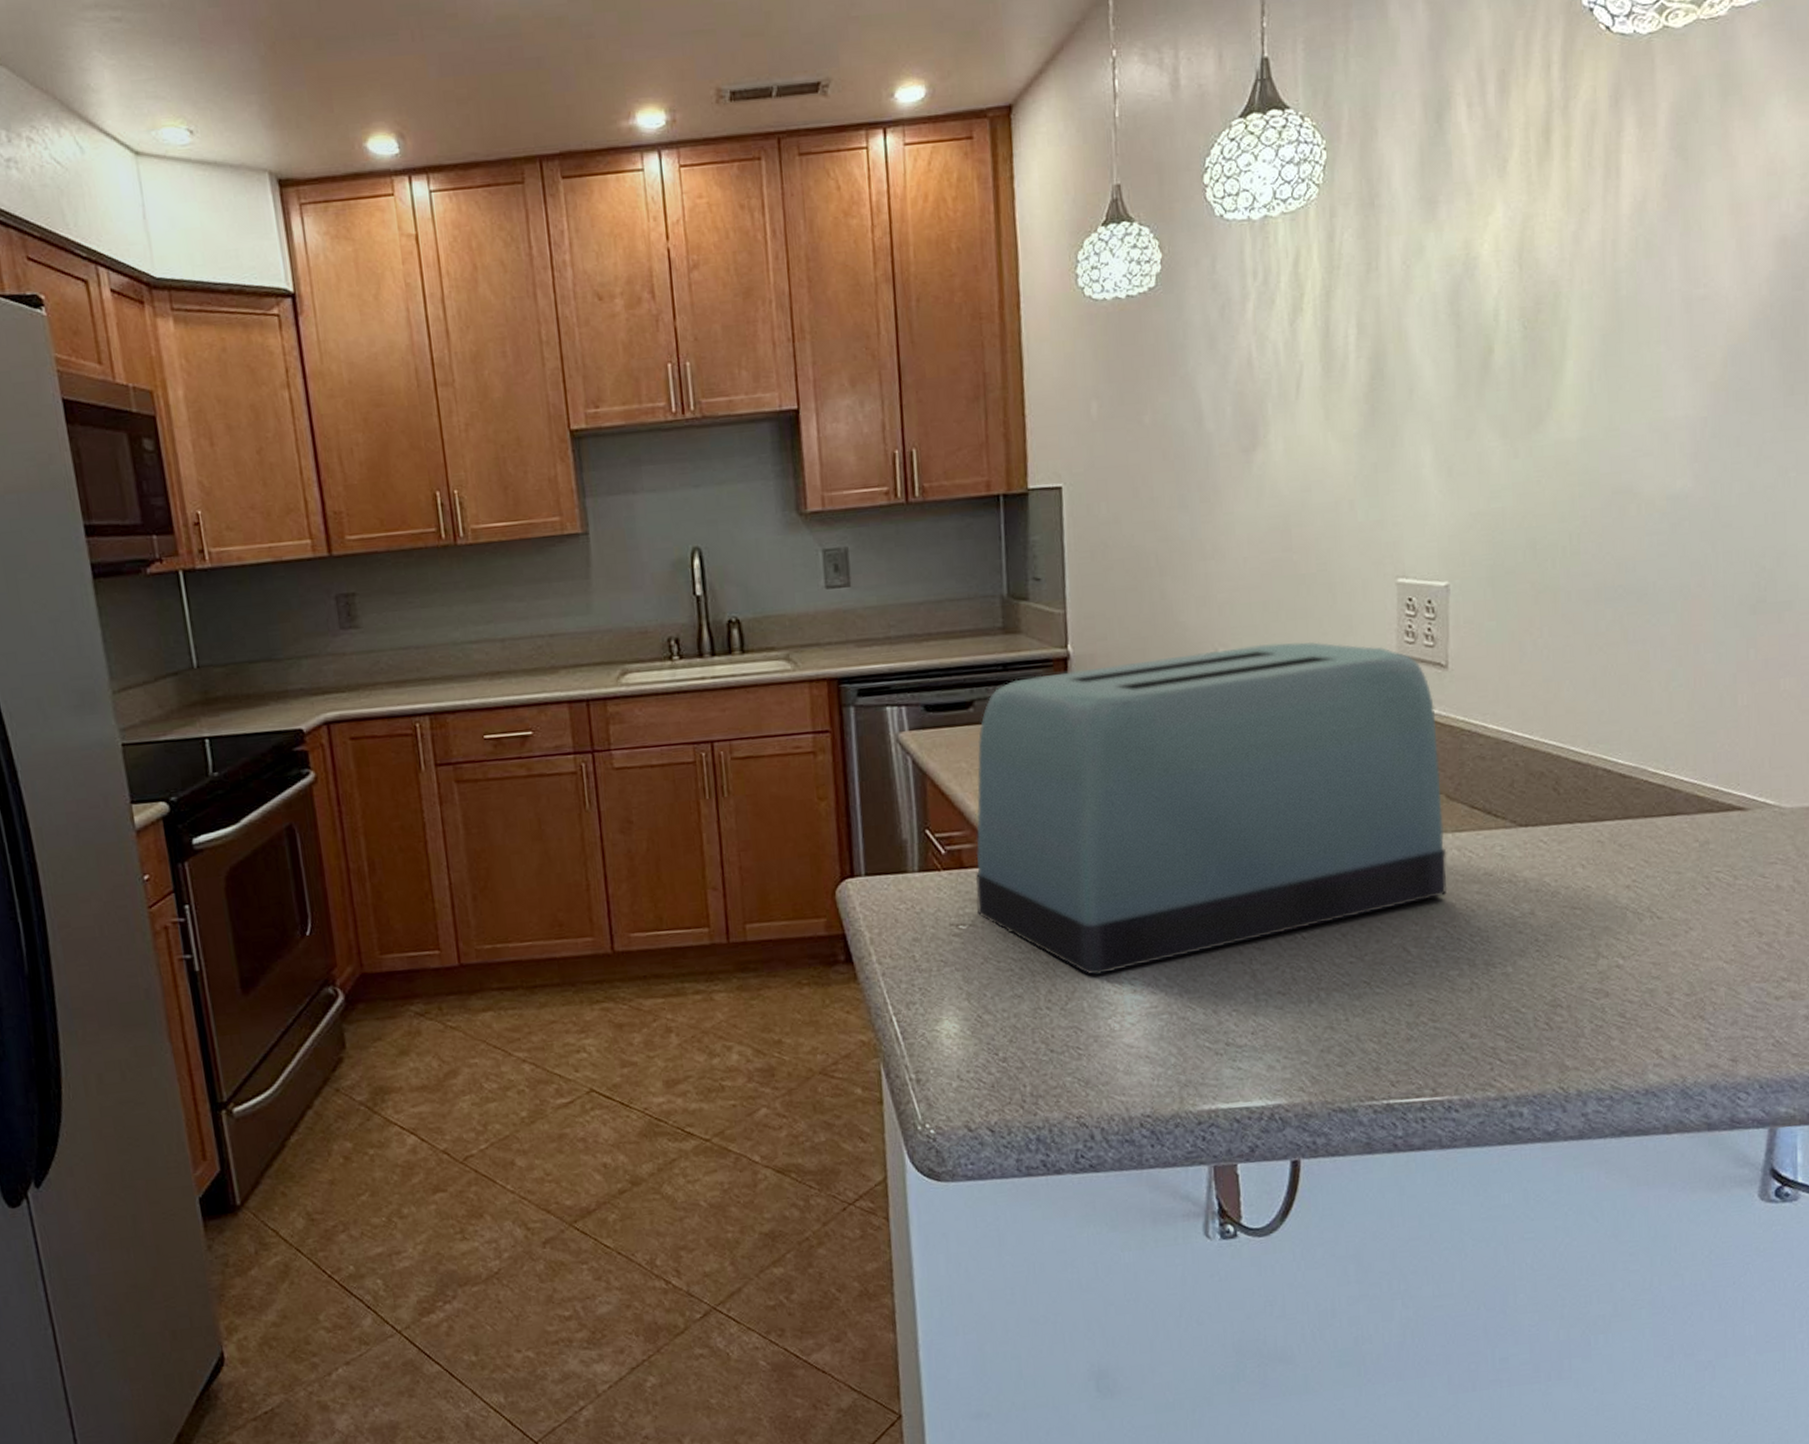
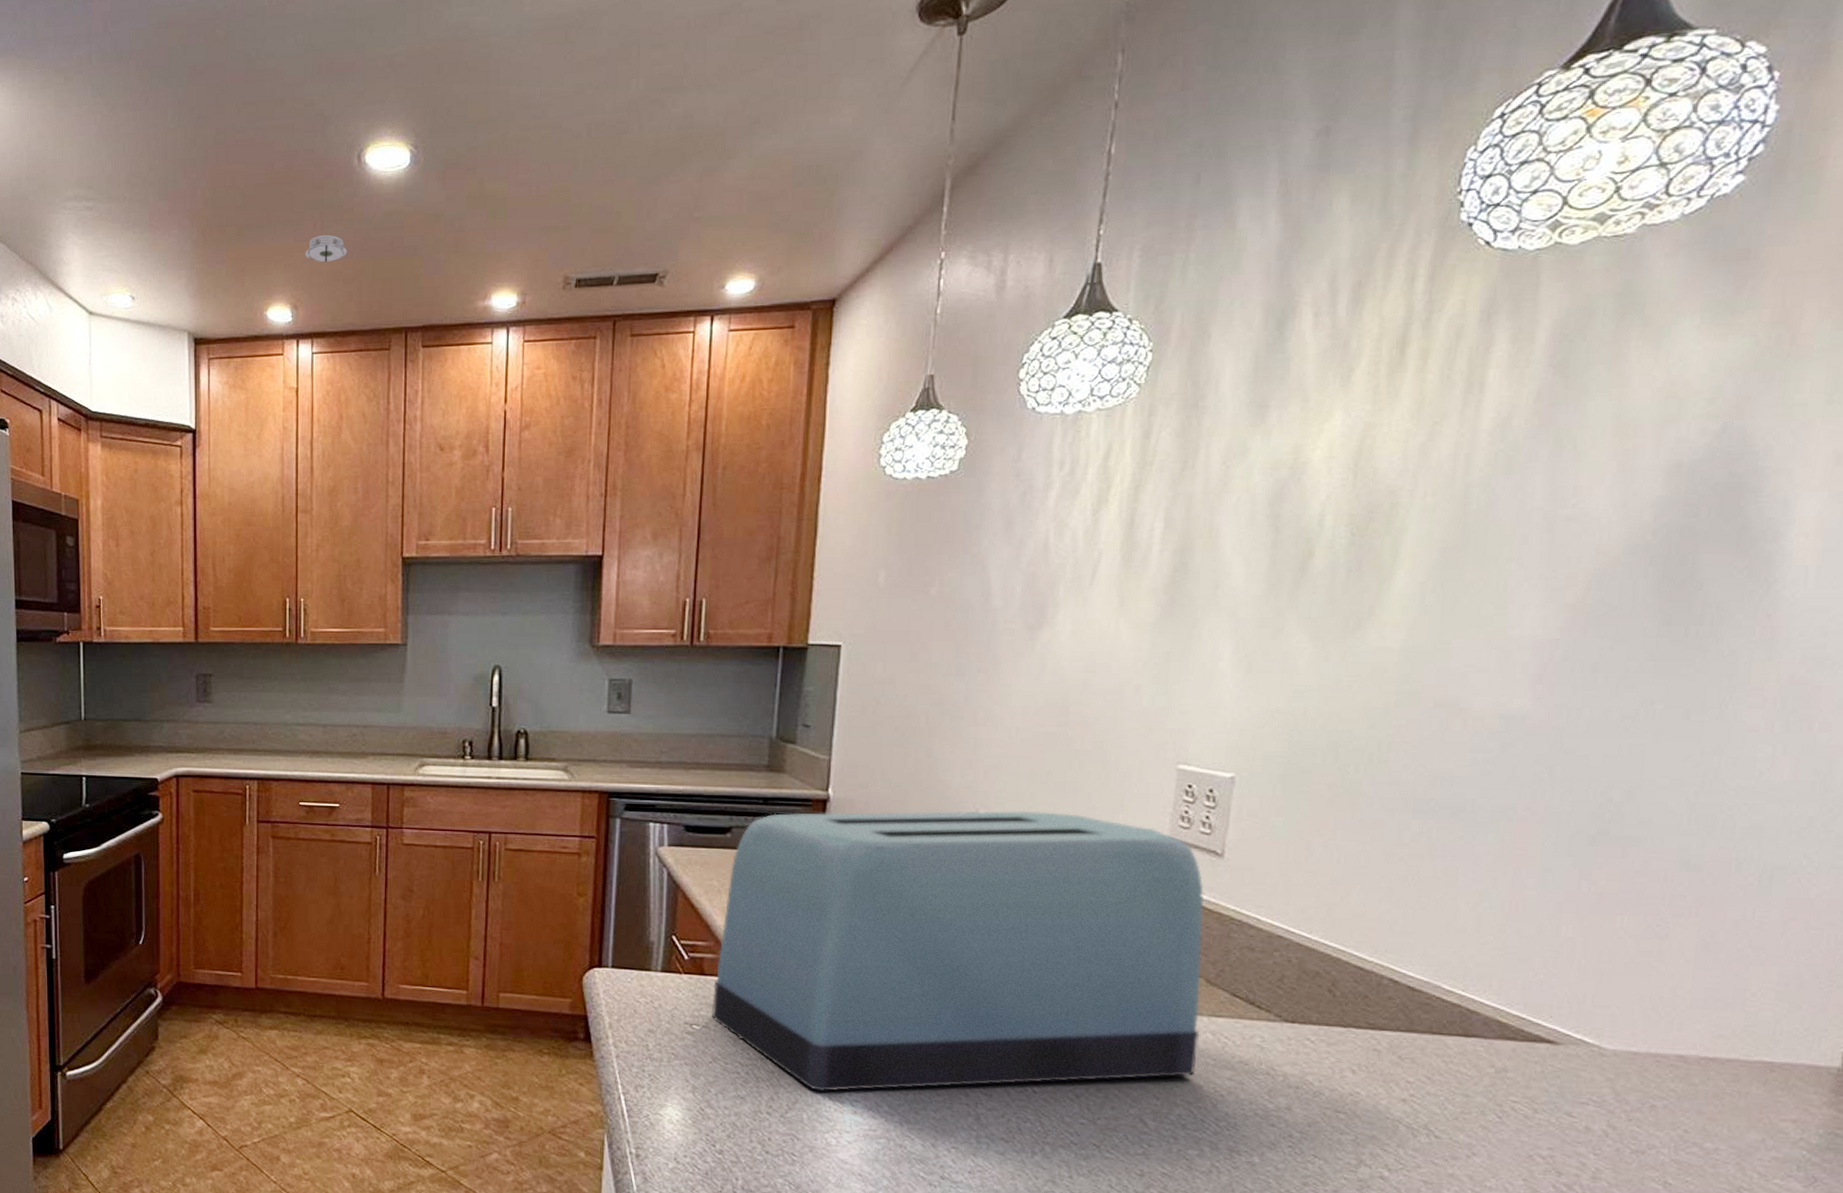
smoke detector: none [404,46,457,81] -> present [303,235,347,263]

